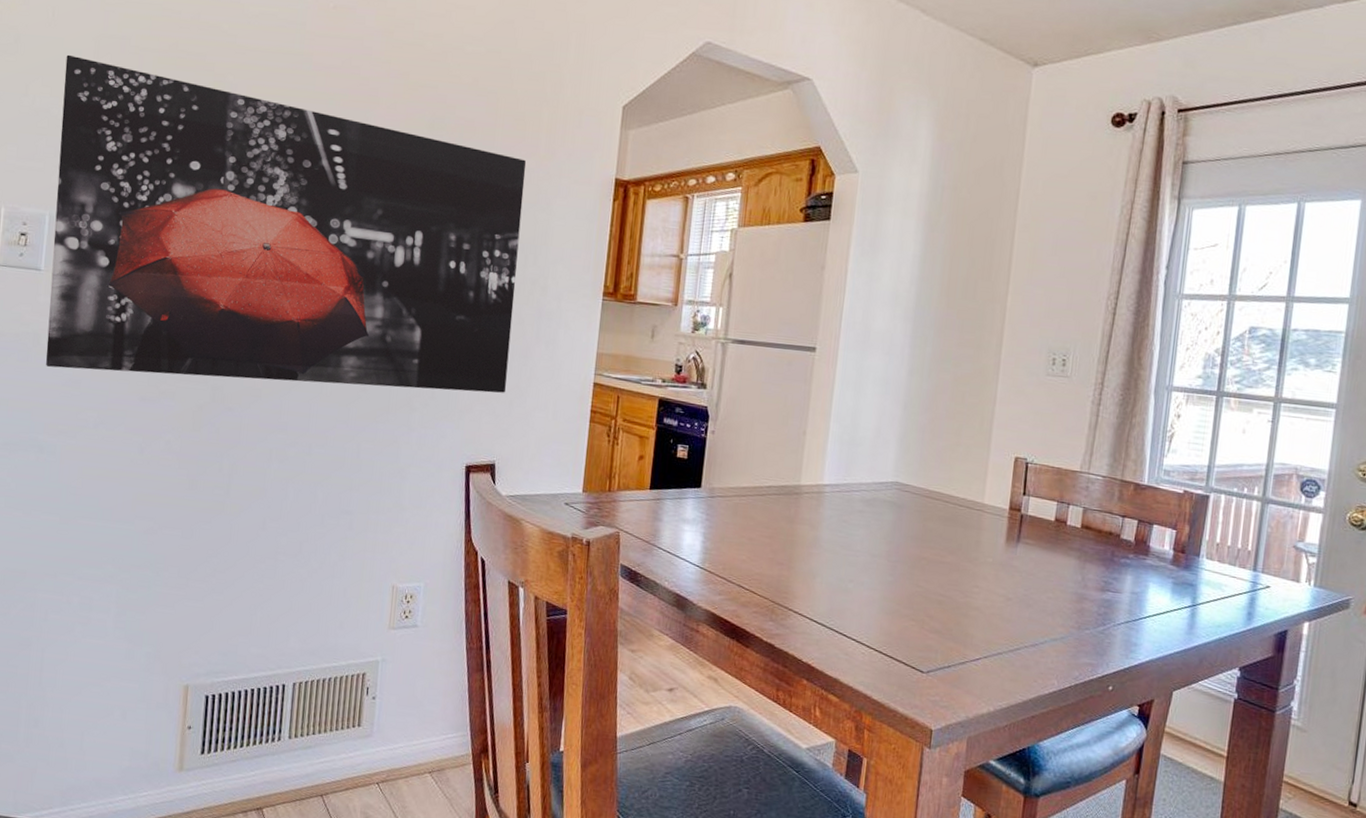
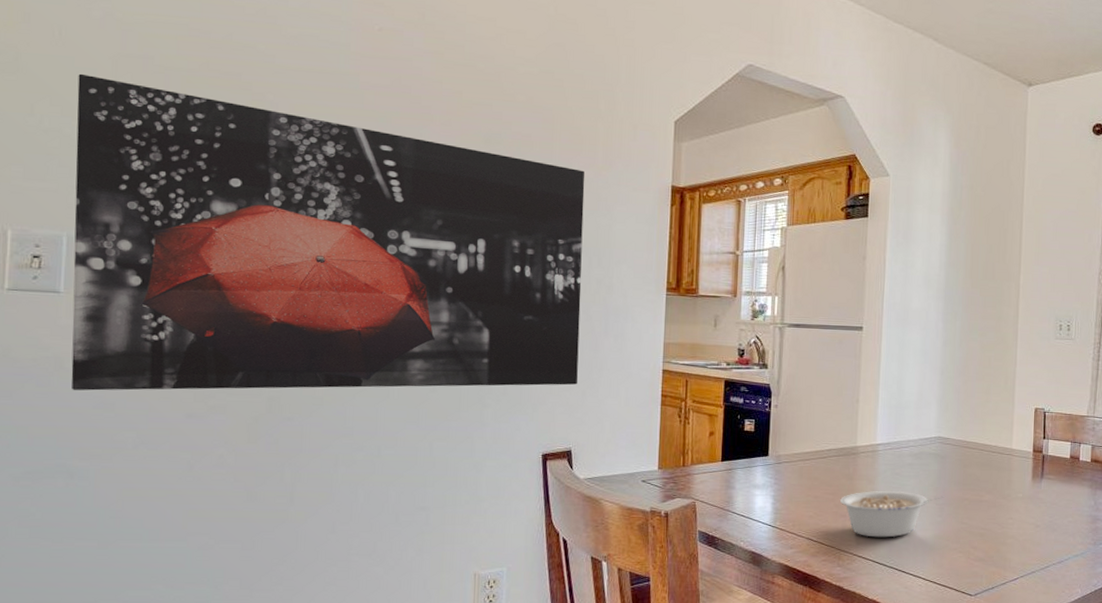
legume: none [777,538,899,594] -> present [840,490,945,538]

